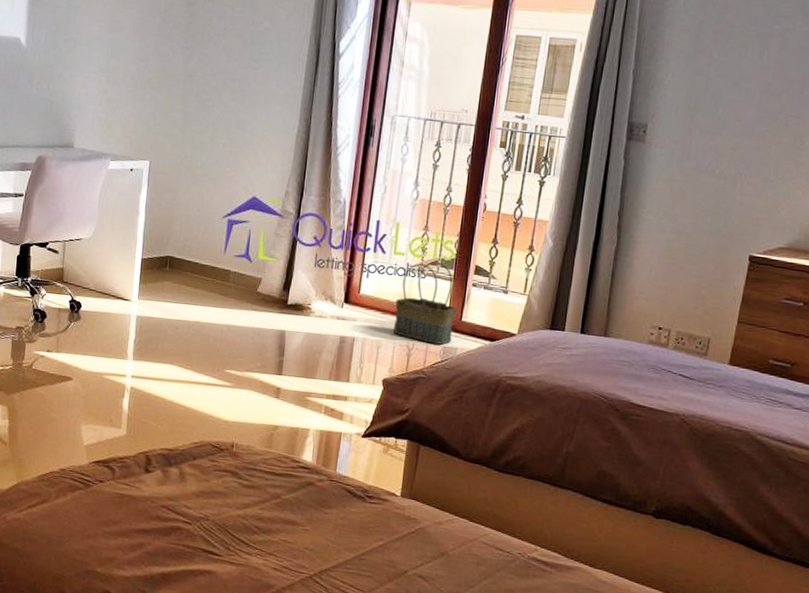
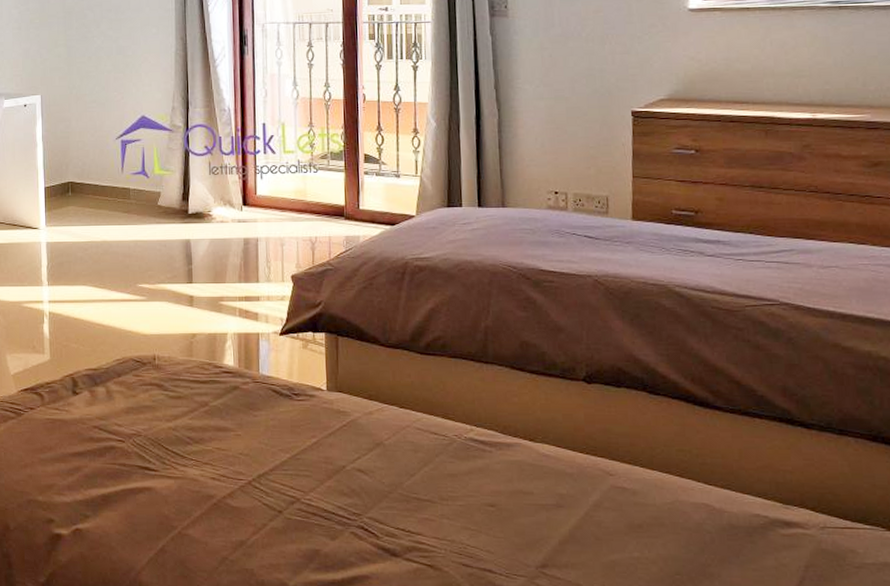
basket: present [392,261,458,345] -> none [292,155,354,235]

